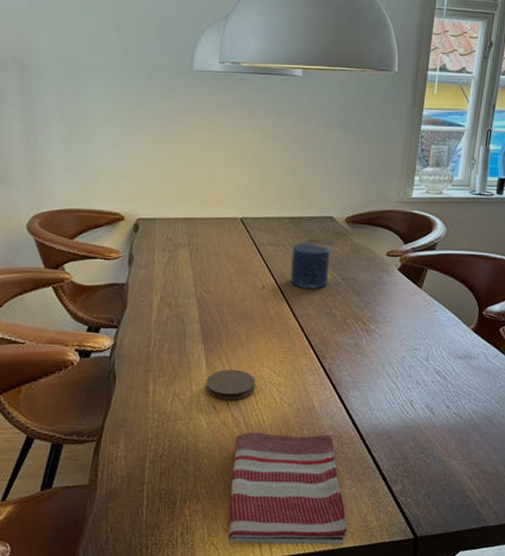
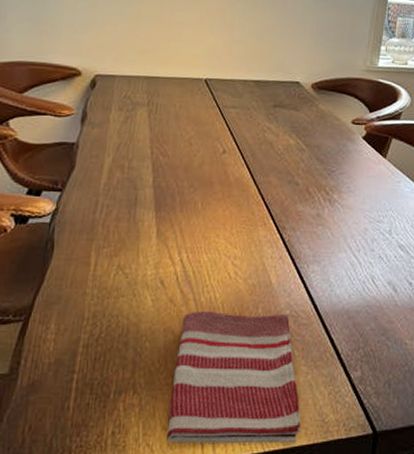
coaster: present [206,369,255,400] -> none [154,239,209,275]
candle: present [291,243,331,288] -> none [253,107,296,155]

